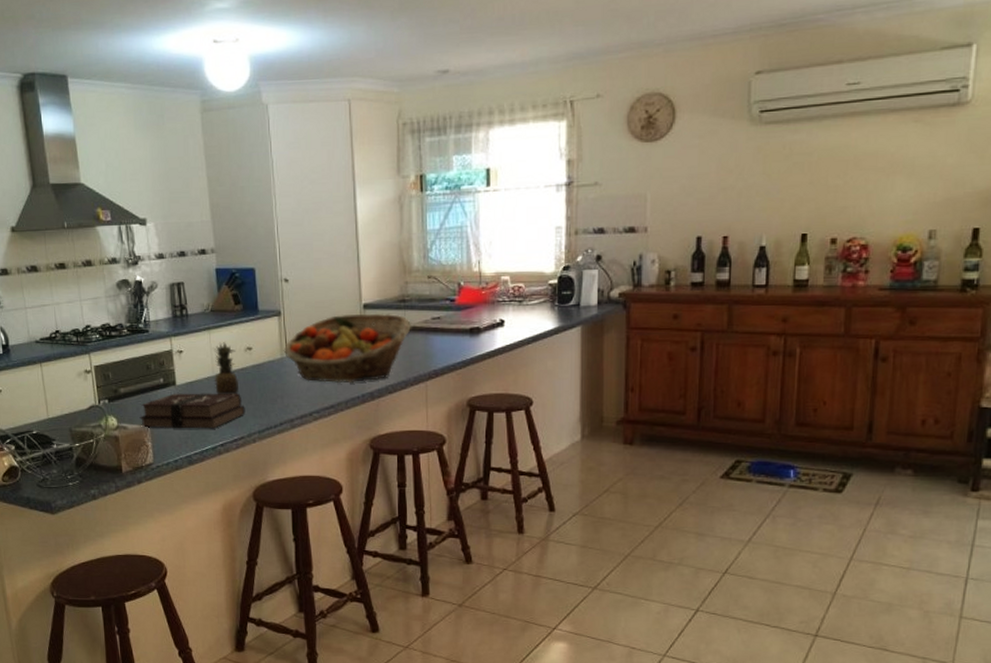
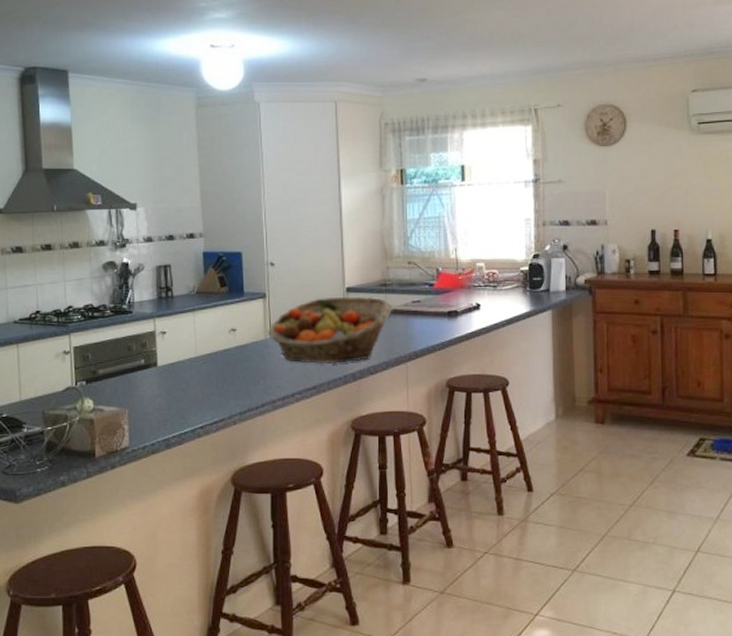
hardback book: present [139,393,246,429] -> none [117,374,227,411]
fruit: present [213,342,239,395] -> none [197,323,222,376]

